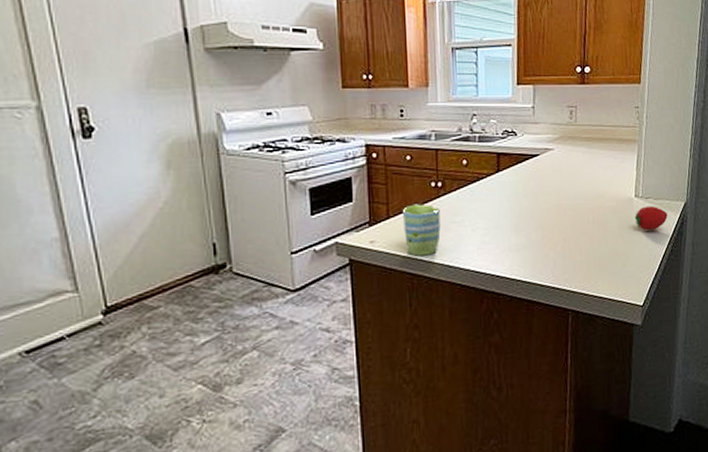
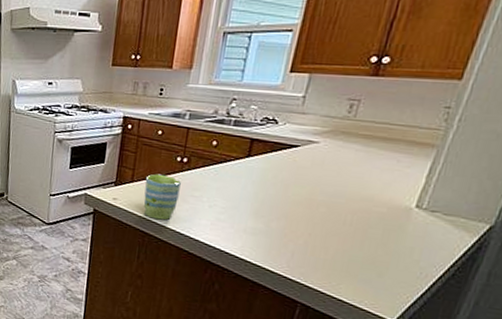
fruit: present [634,205,668,231] -> none [408,219,460,248]

